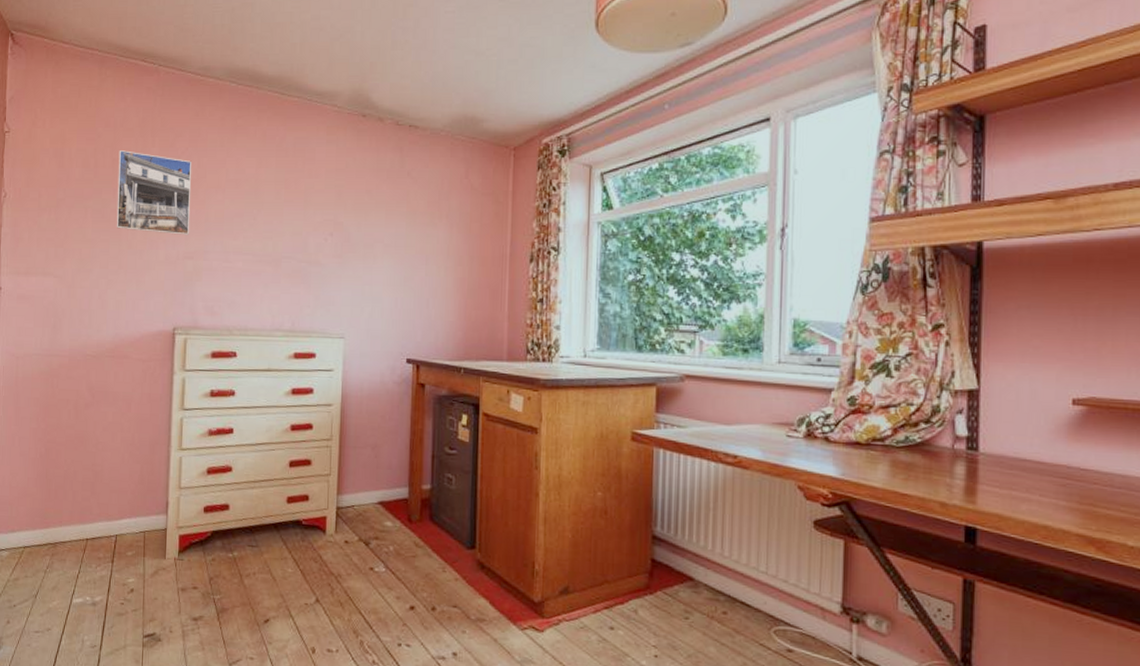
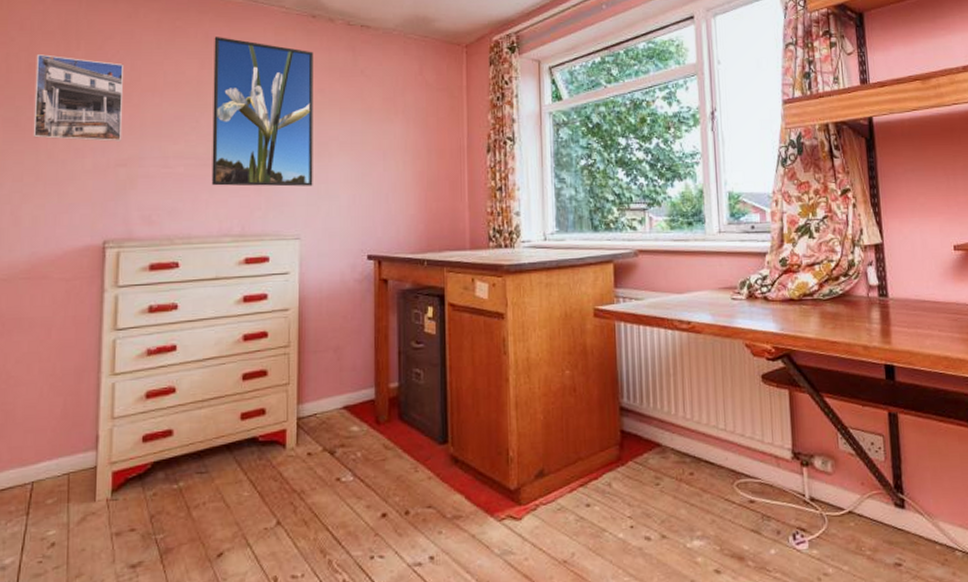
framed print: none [266,136,363,287] -> present [211,37,314,187]

